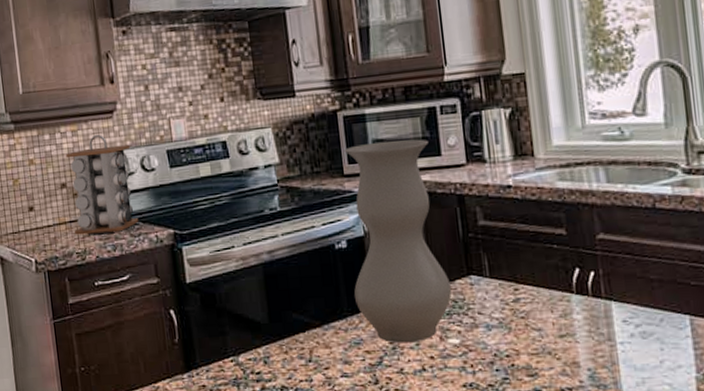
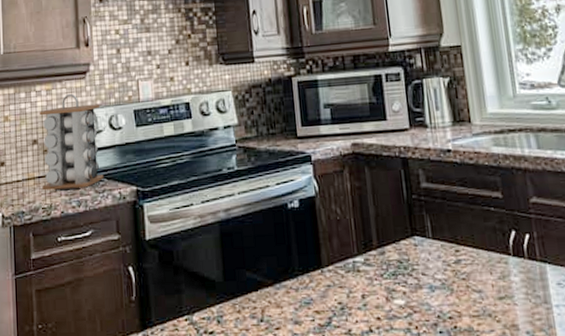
vase: present [344,139,453,343] -> none [298,104,398,304]

